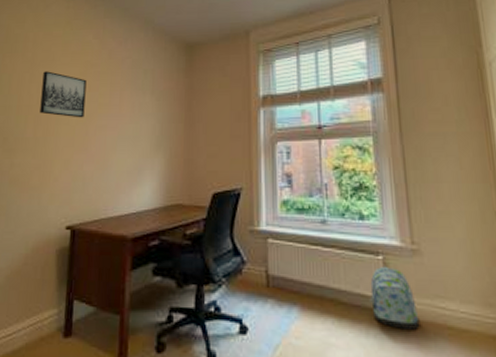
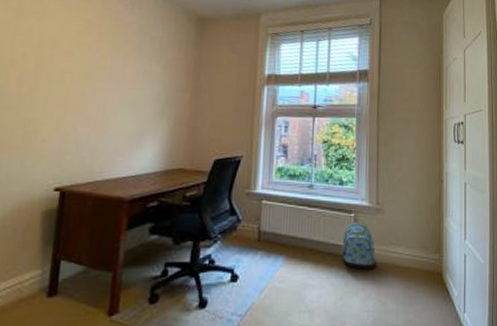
wall art: present [40,71,87,118] -> none [25,24,85,79]

